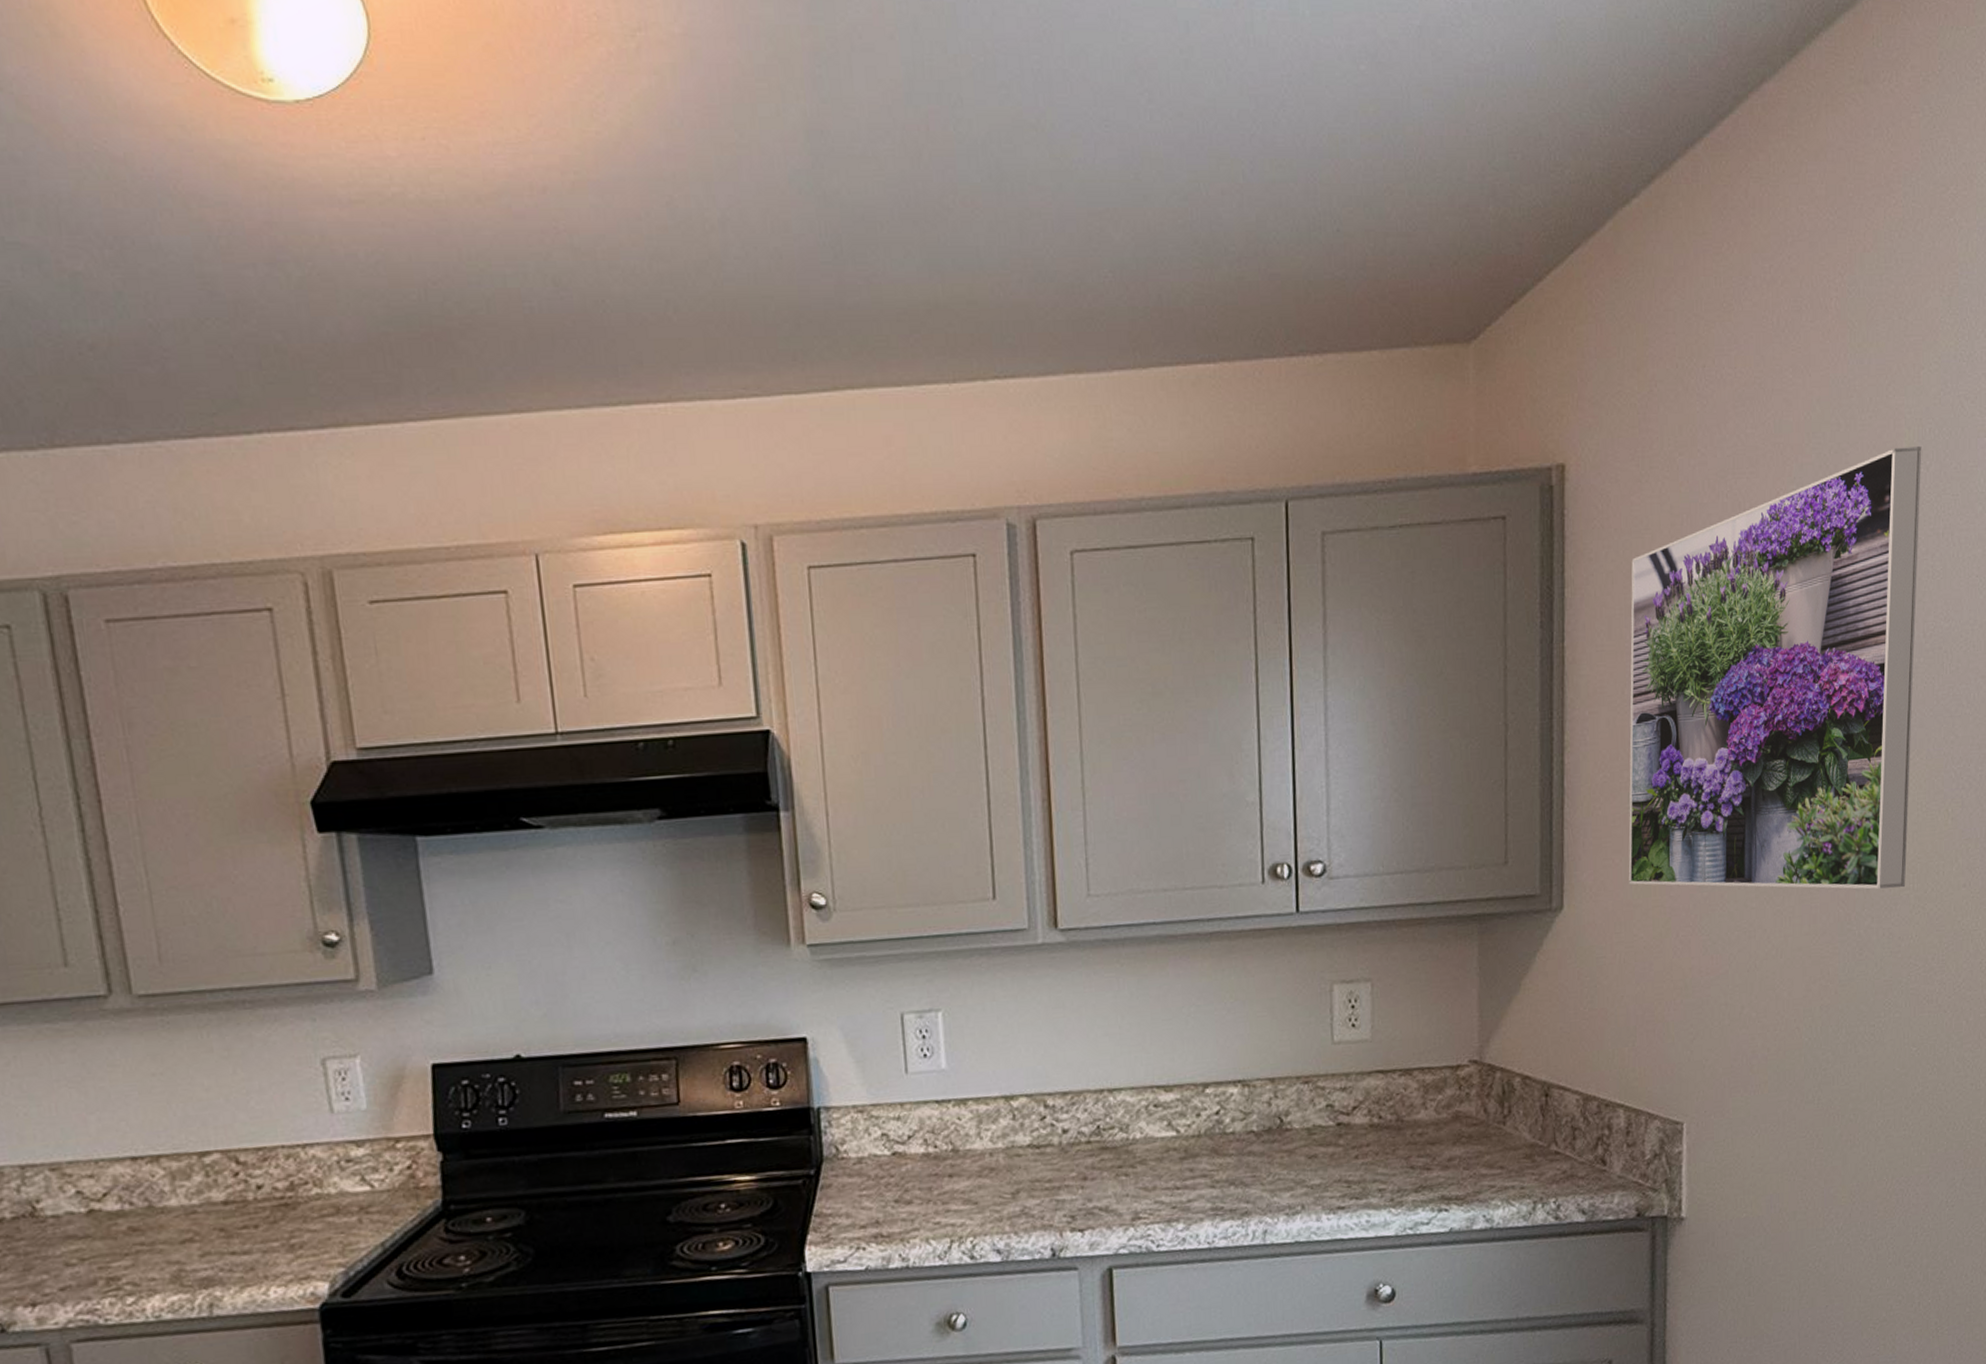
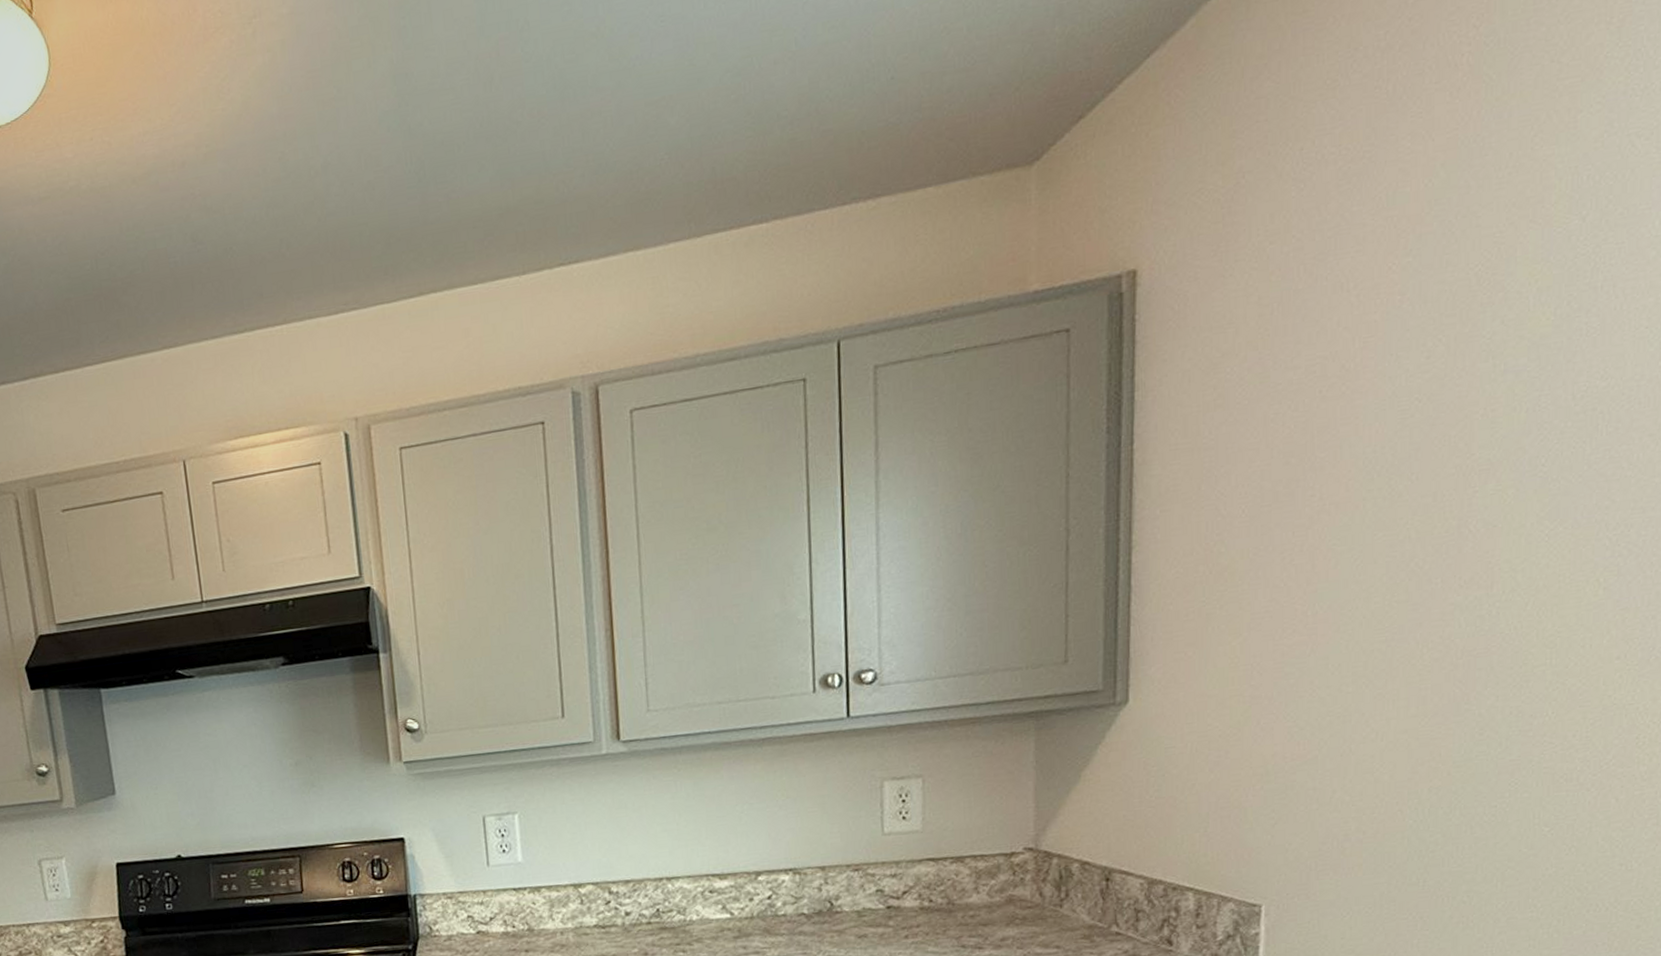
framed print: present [1628,445,1922,889] -> none [1202,195,1577,676]

